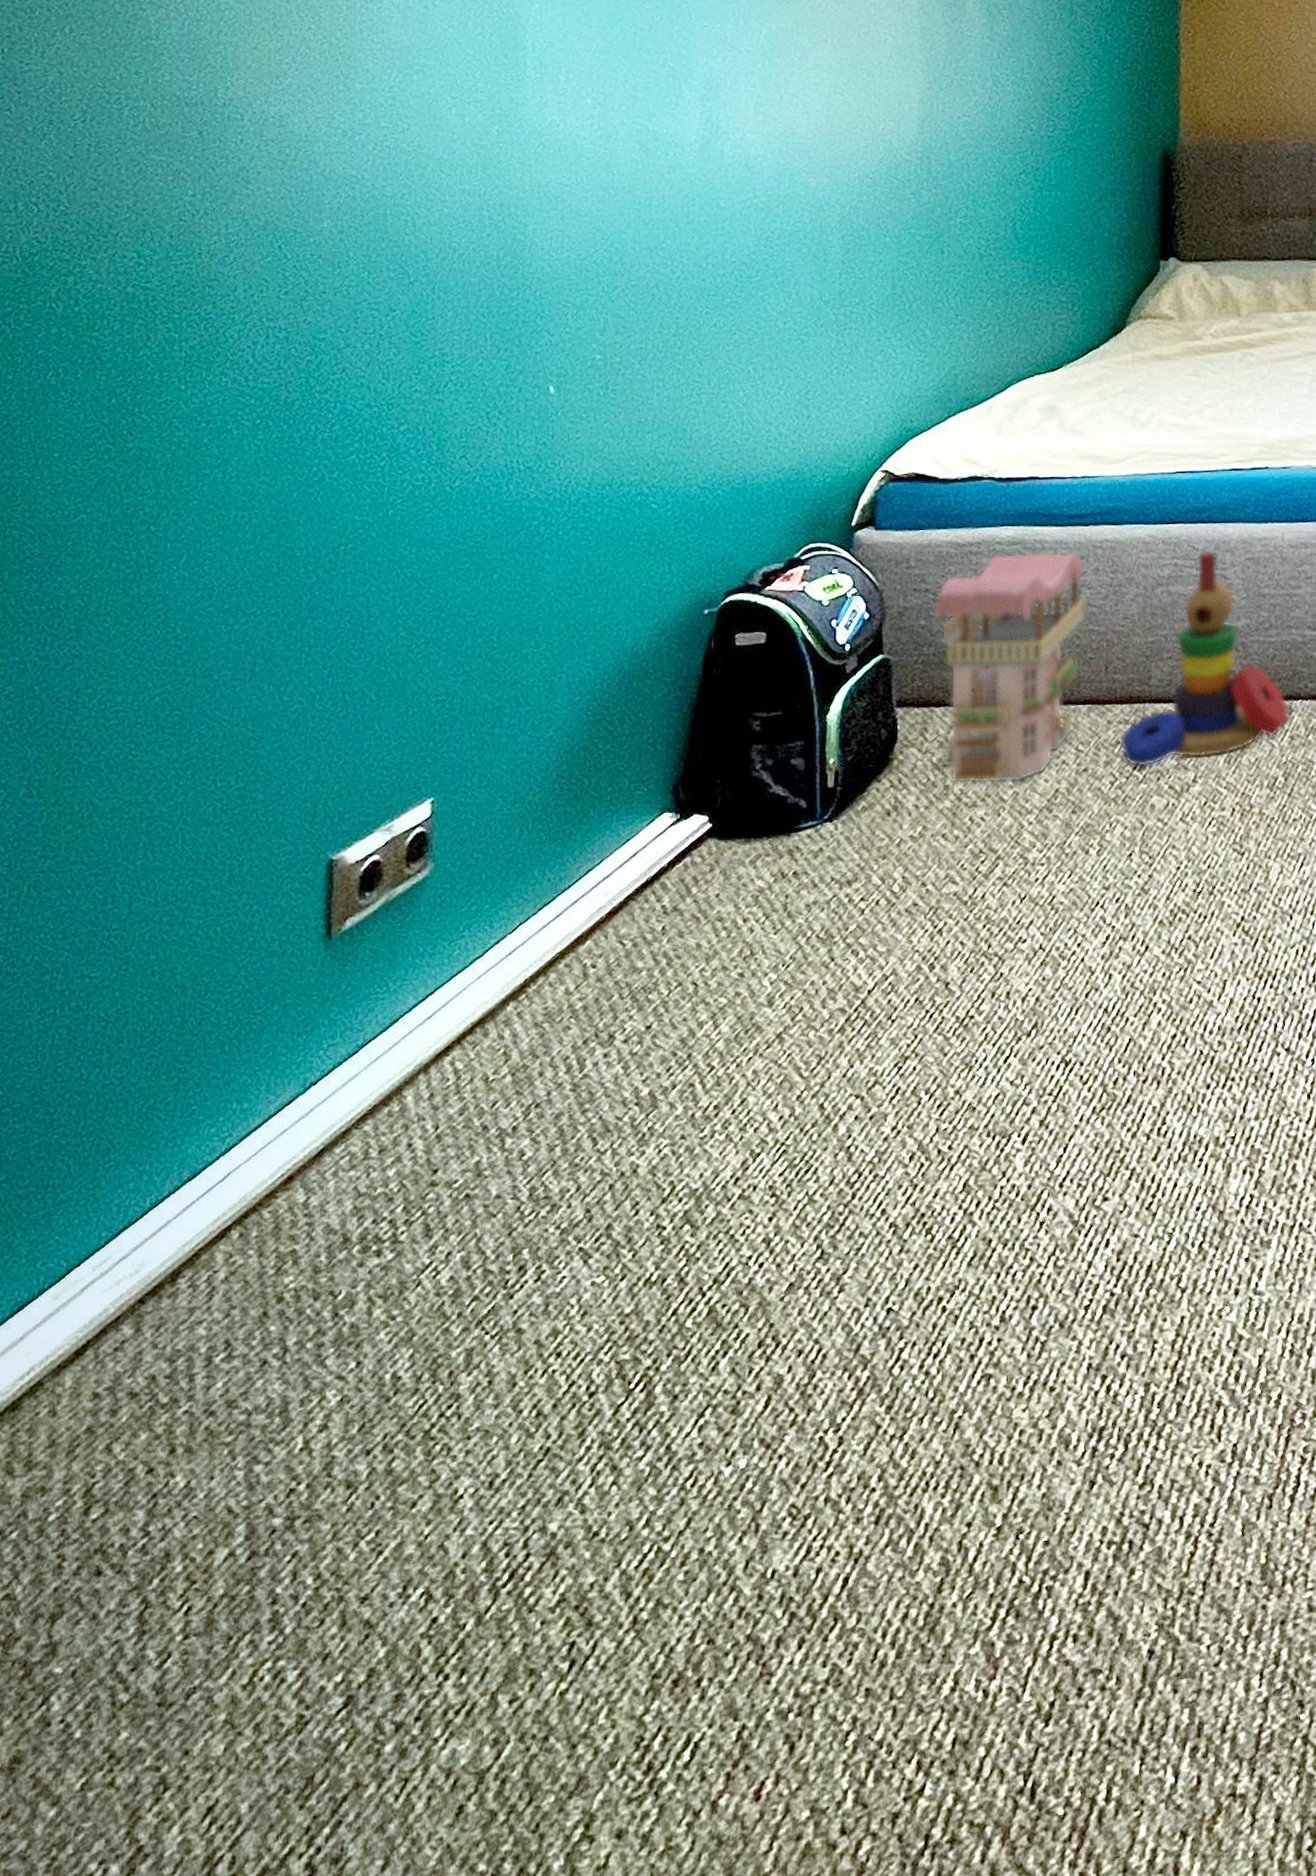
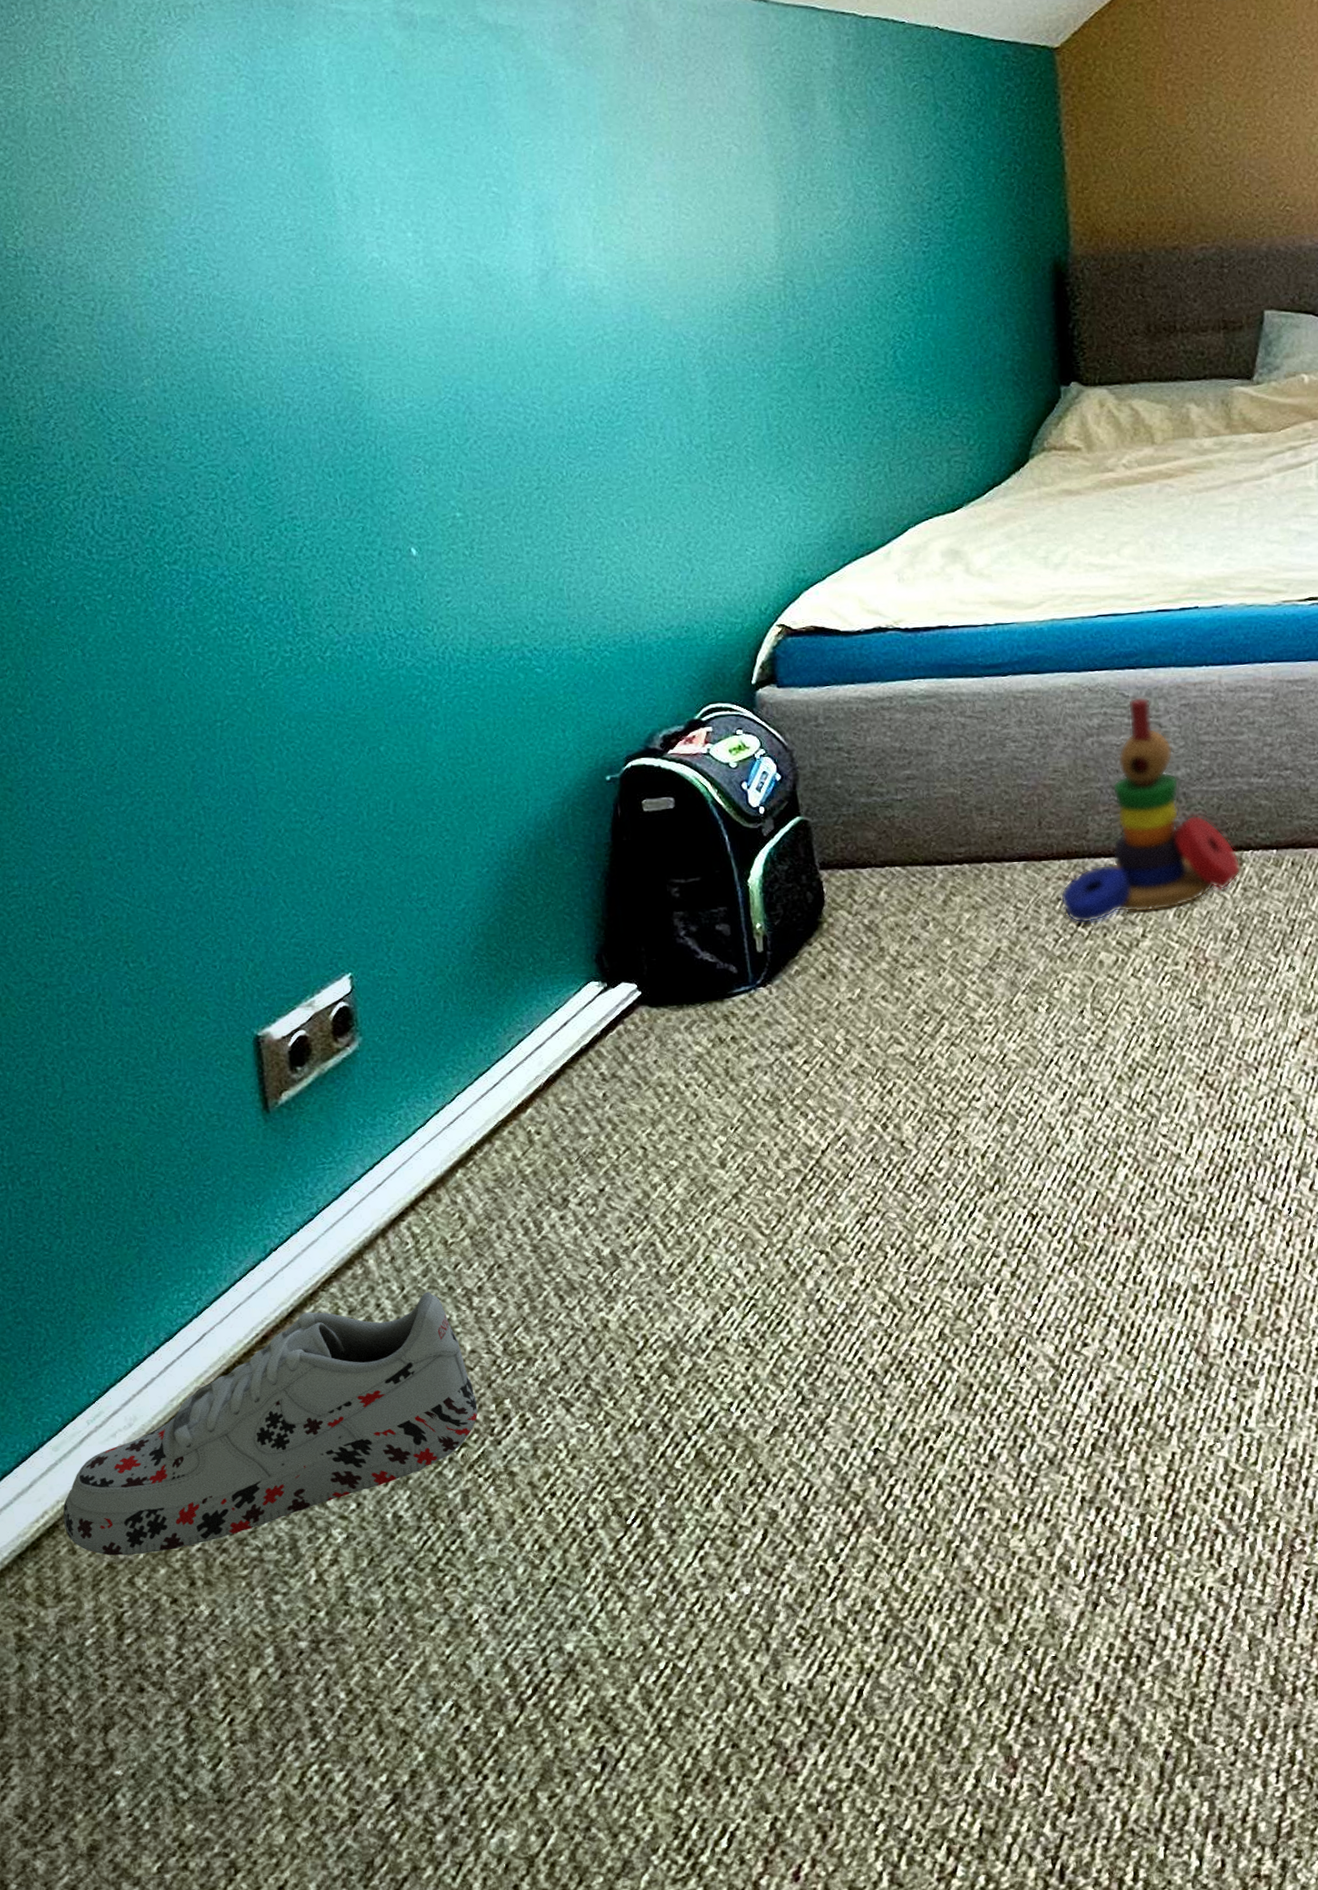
shoe: none [49,1131,495,1419] -> present [63,1291,478,1556]
toy house: present [931,552,1087,784] -> none [847,703,1014,946]

